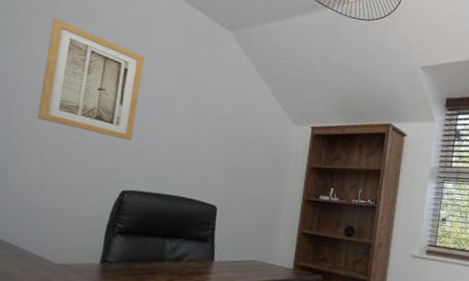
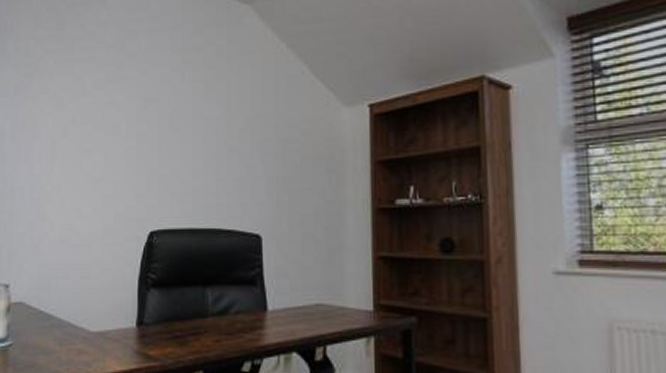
wall art: present [37,18,145,141] -> none [56,42,157,168]

